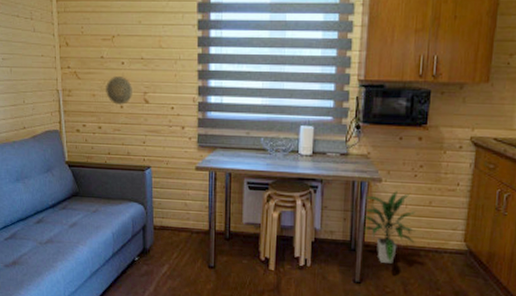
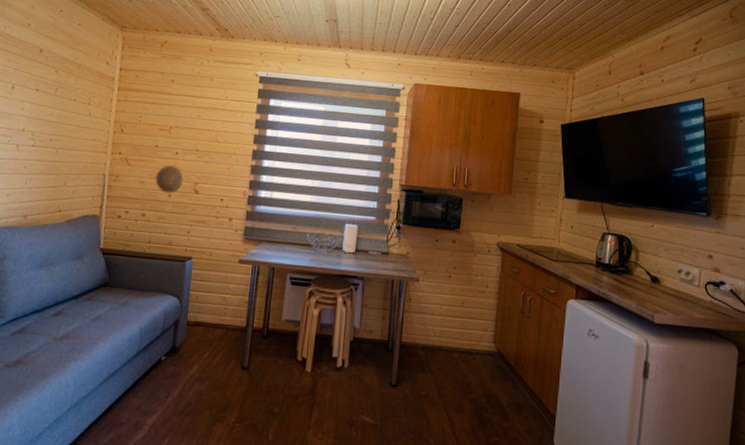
indoor plant: present [363,191,416,263] -> none [401,291,450,365]

